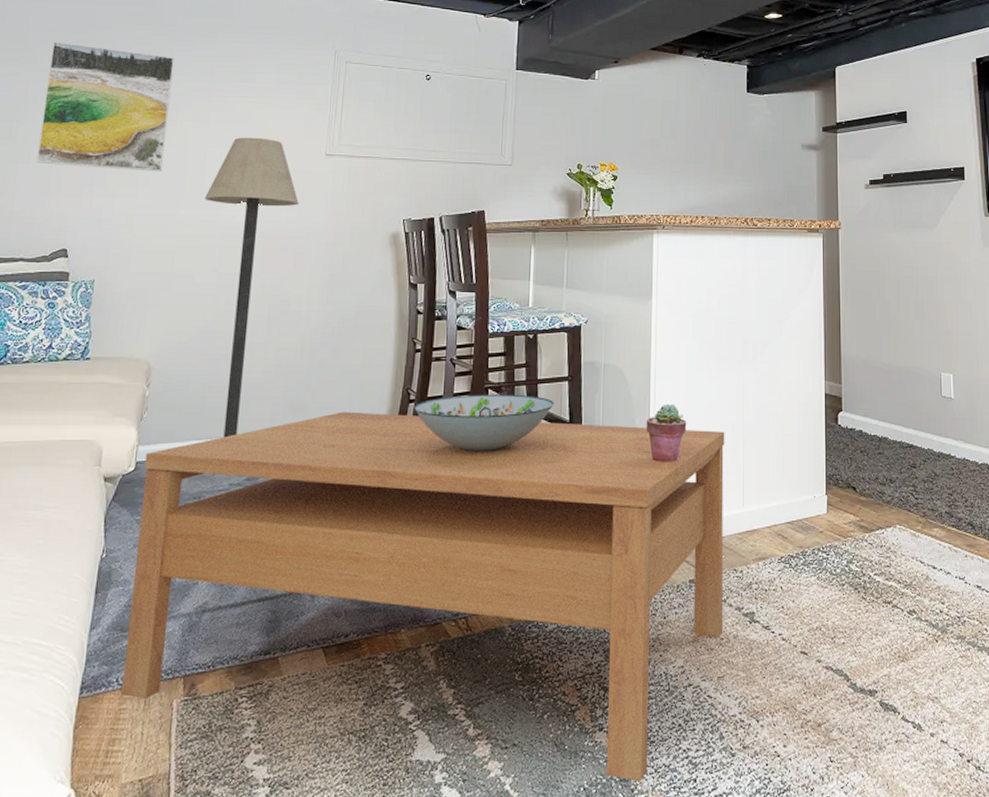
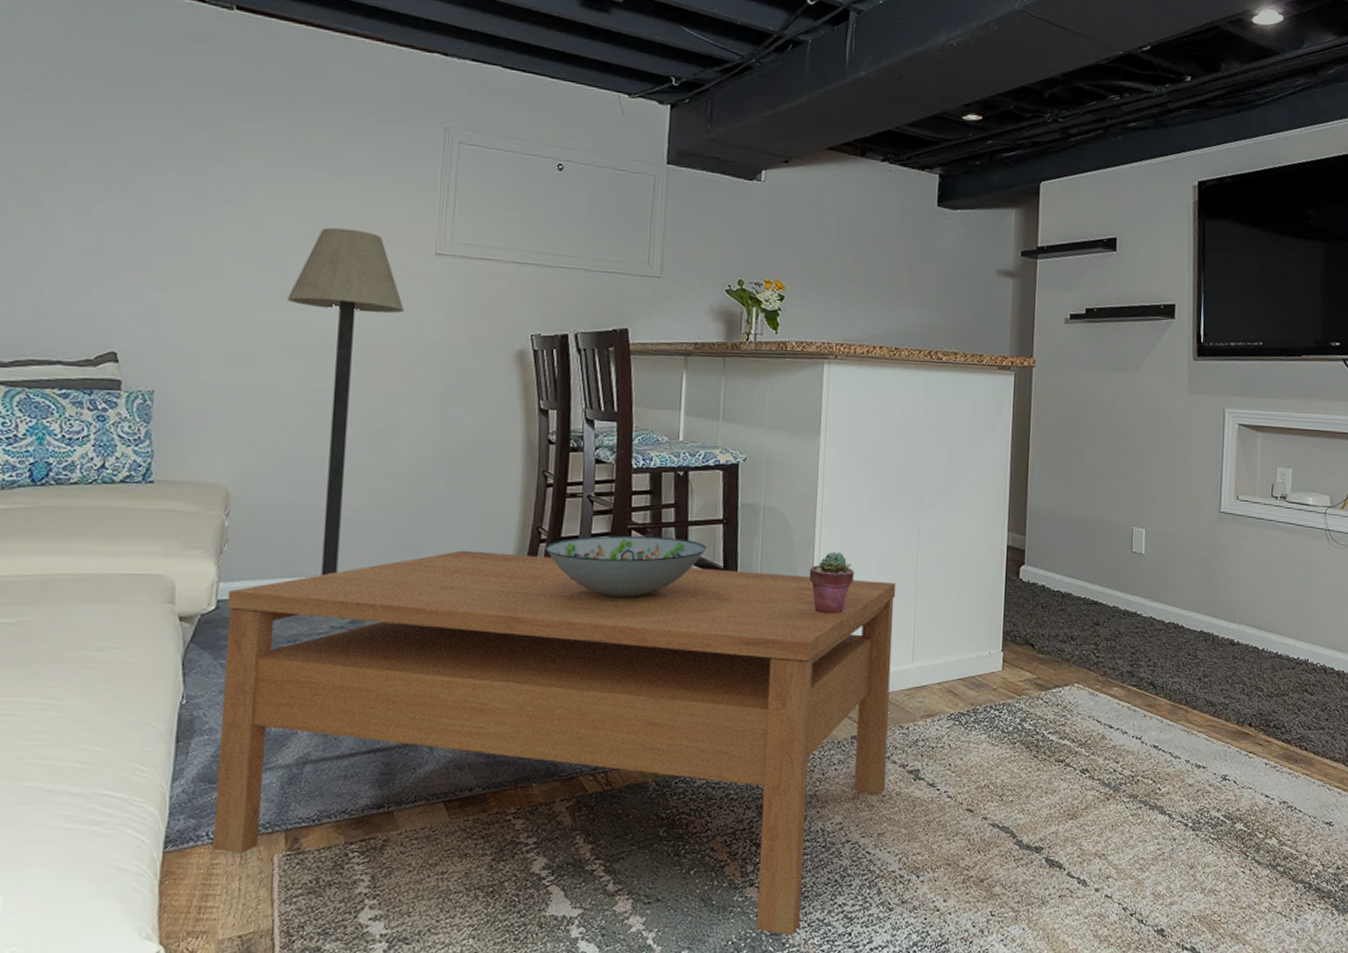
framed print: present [36,41,174,172] -> none [69,94,241,265]

